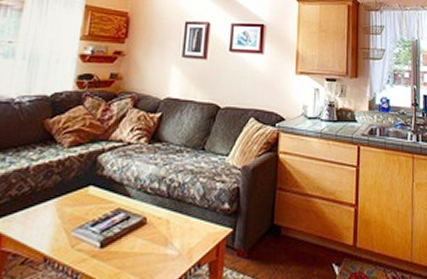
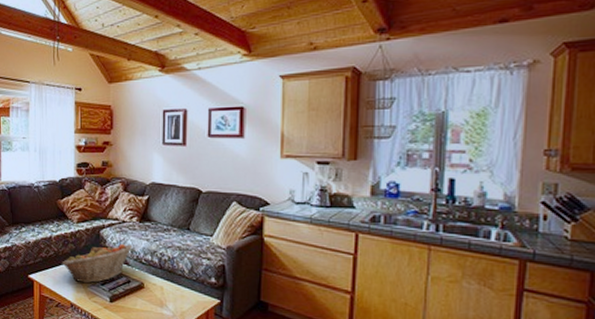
fruit basket: none [39,171,138,227] -> present [62,244,133,284]

